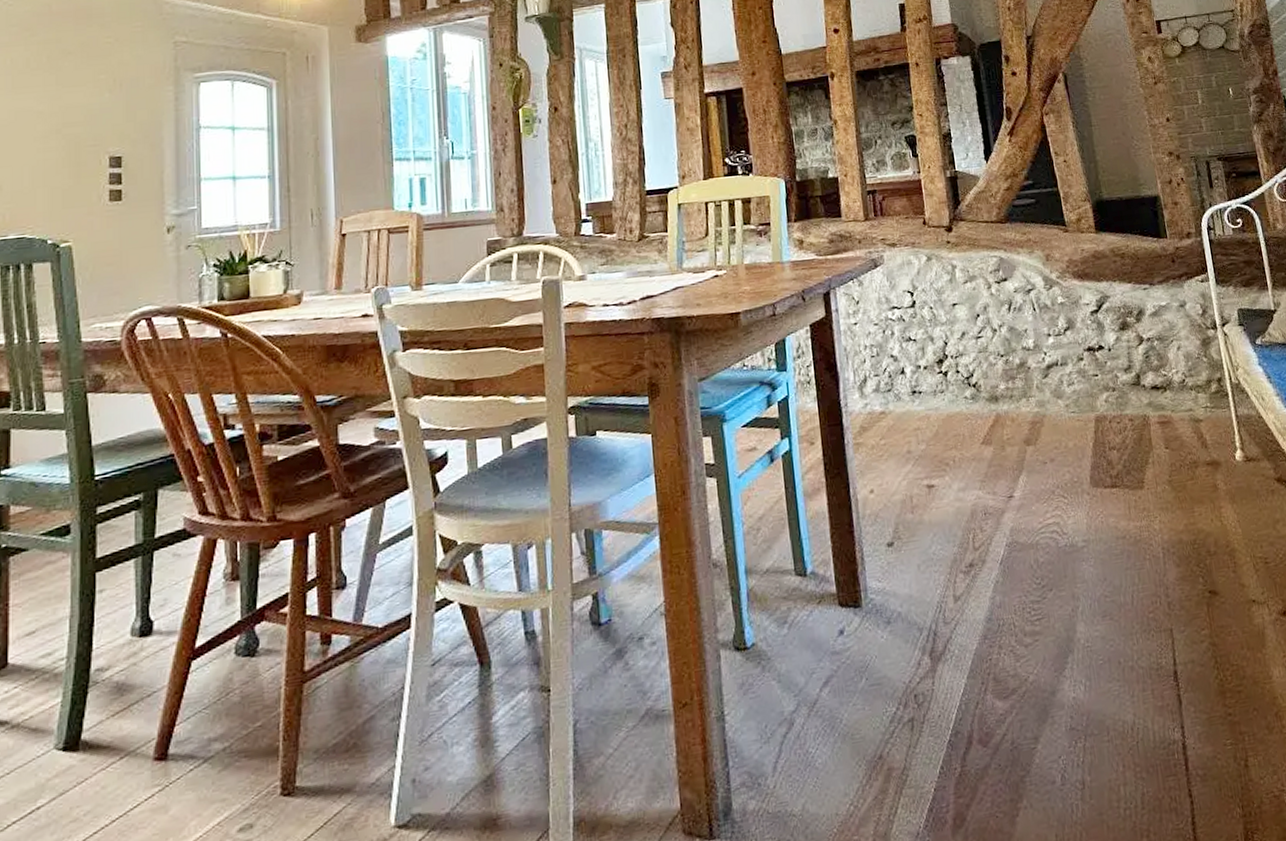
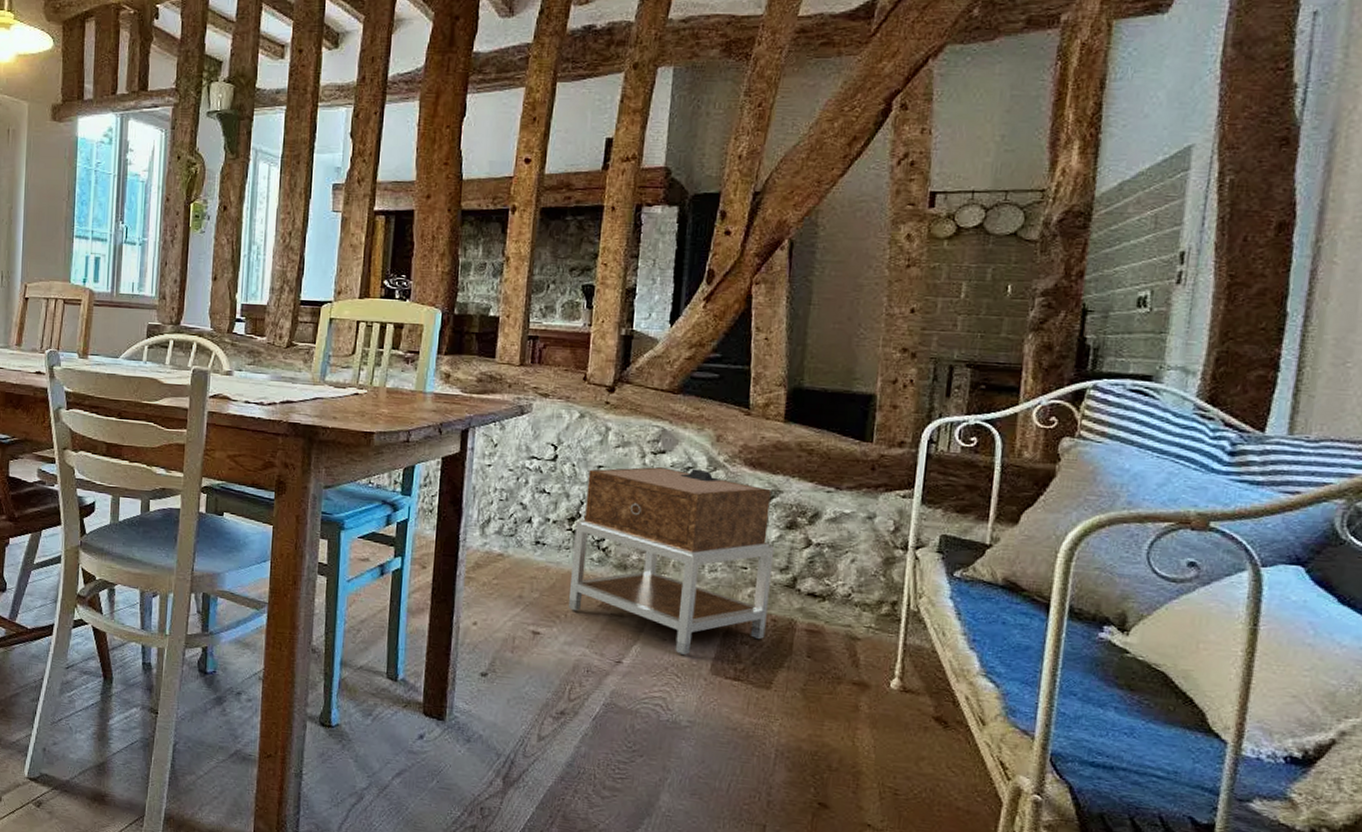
nightstand: none [944,289,1127,475] -> present [568,467,775,656]

